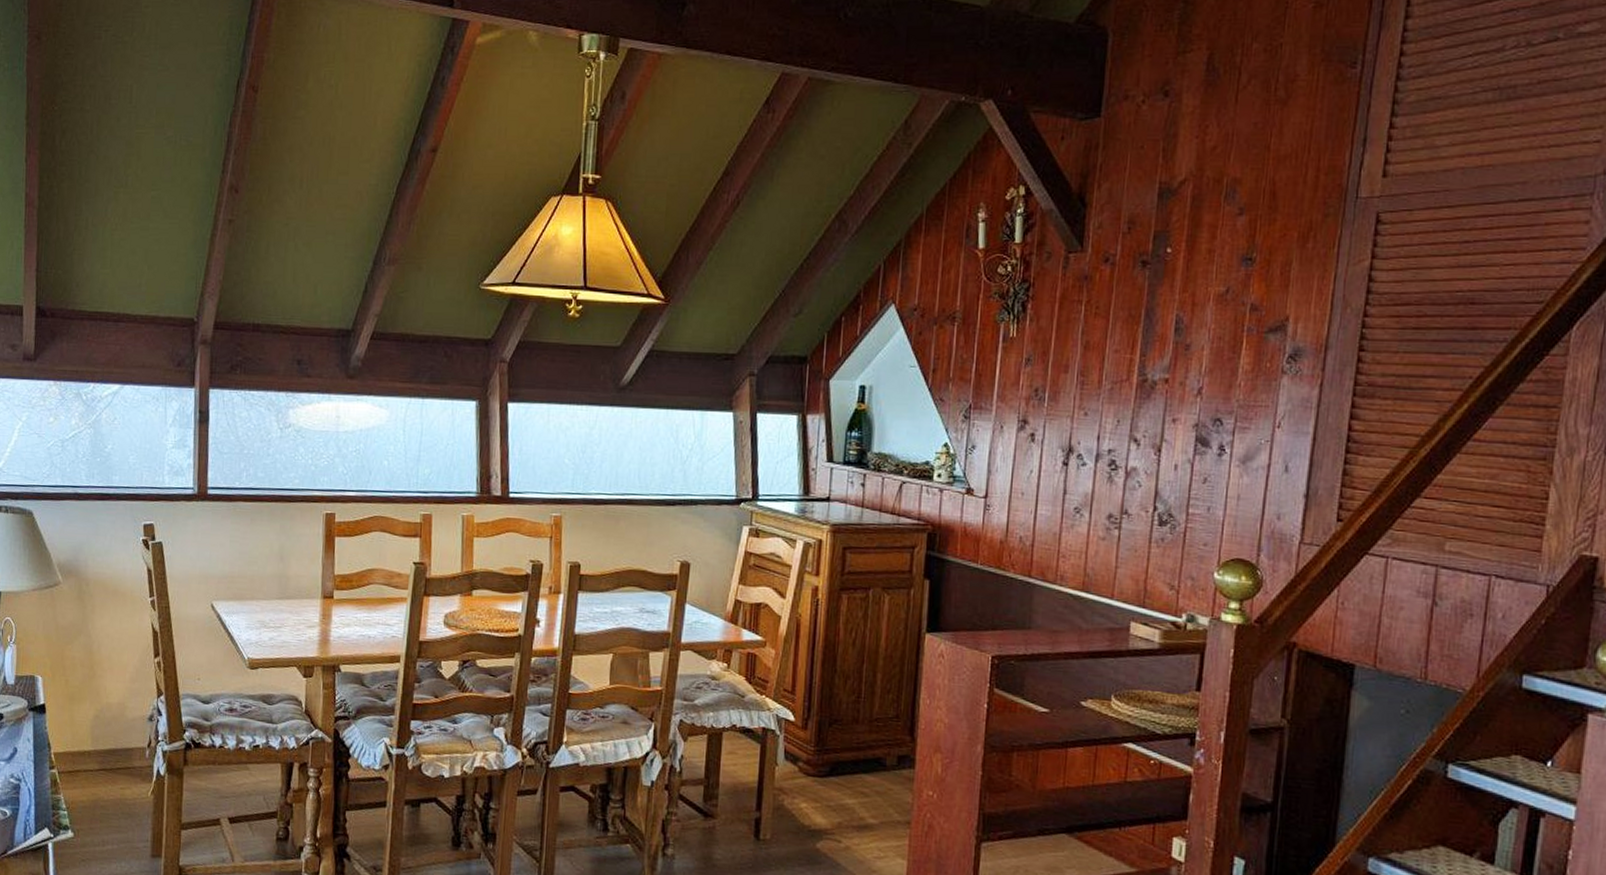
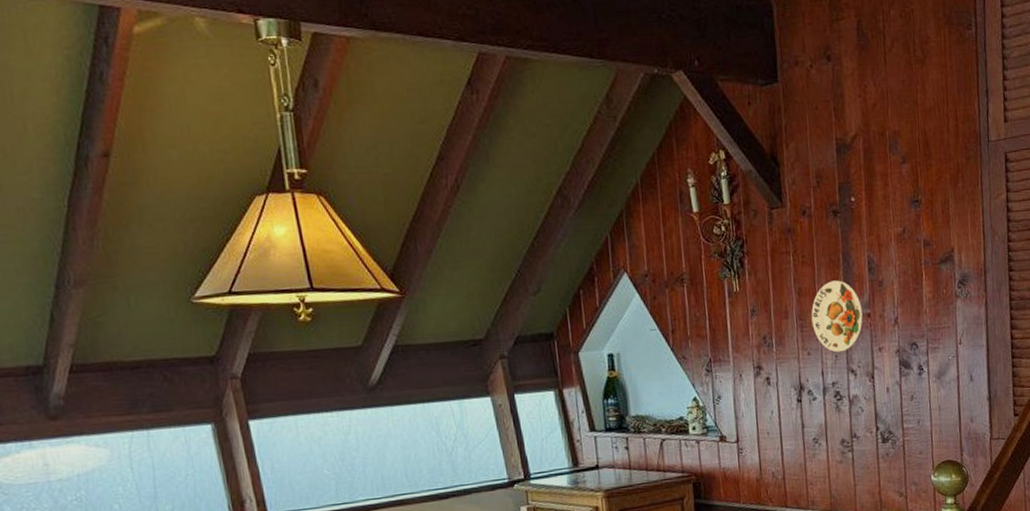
decorative plate: none [1095,337,1160,418] -> present [811,280,863,353]

